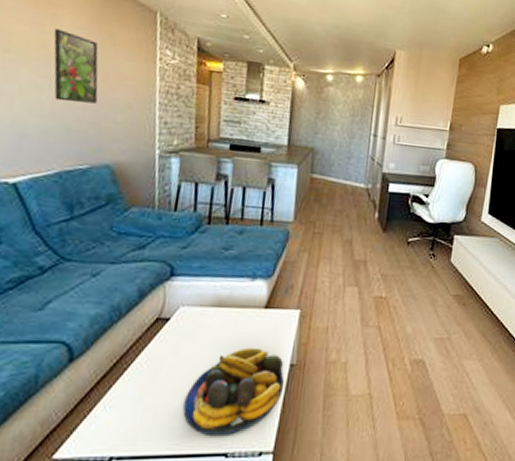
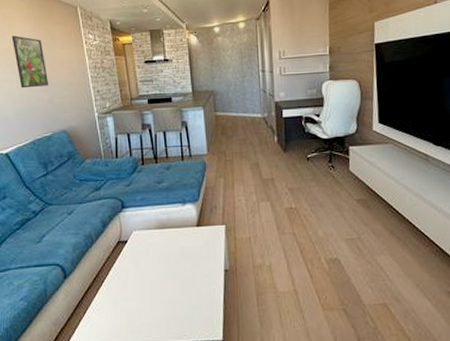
fruit bowl: present [183,347,284,437] -> none [149,258,222,330]

